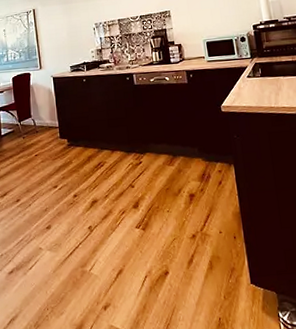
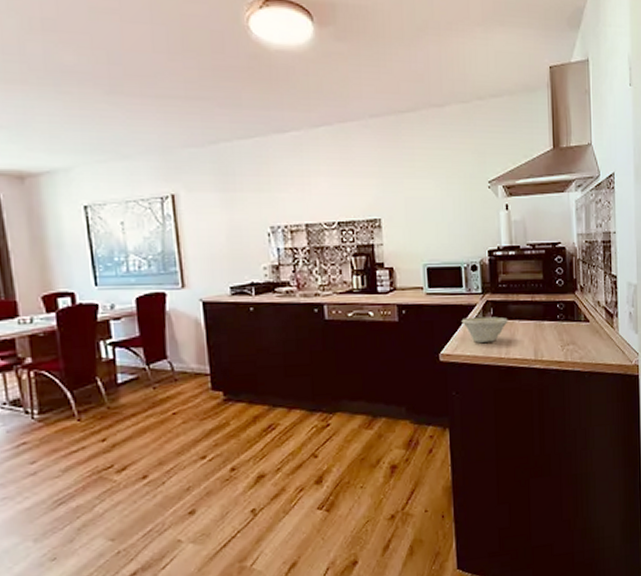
bowl: none [236,75,275,96] -> present [461,316,508,343]

